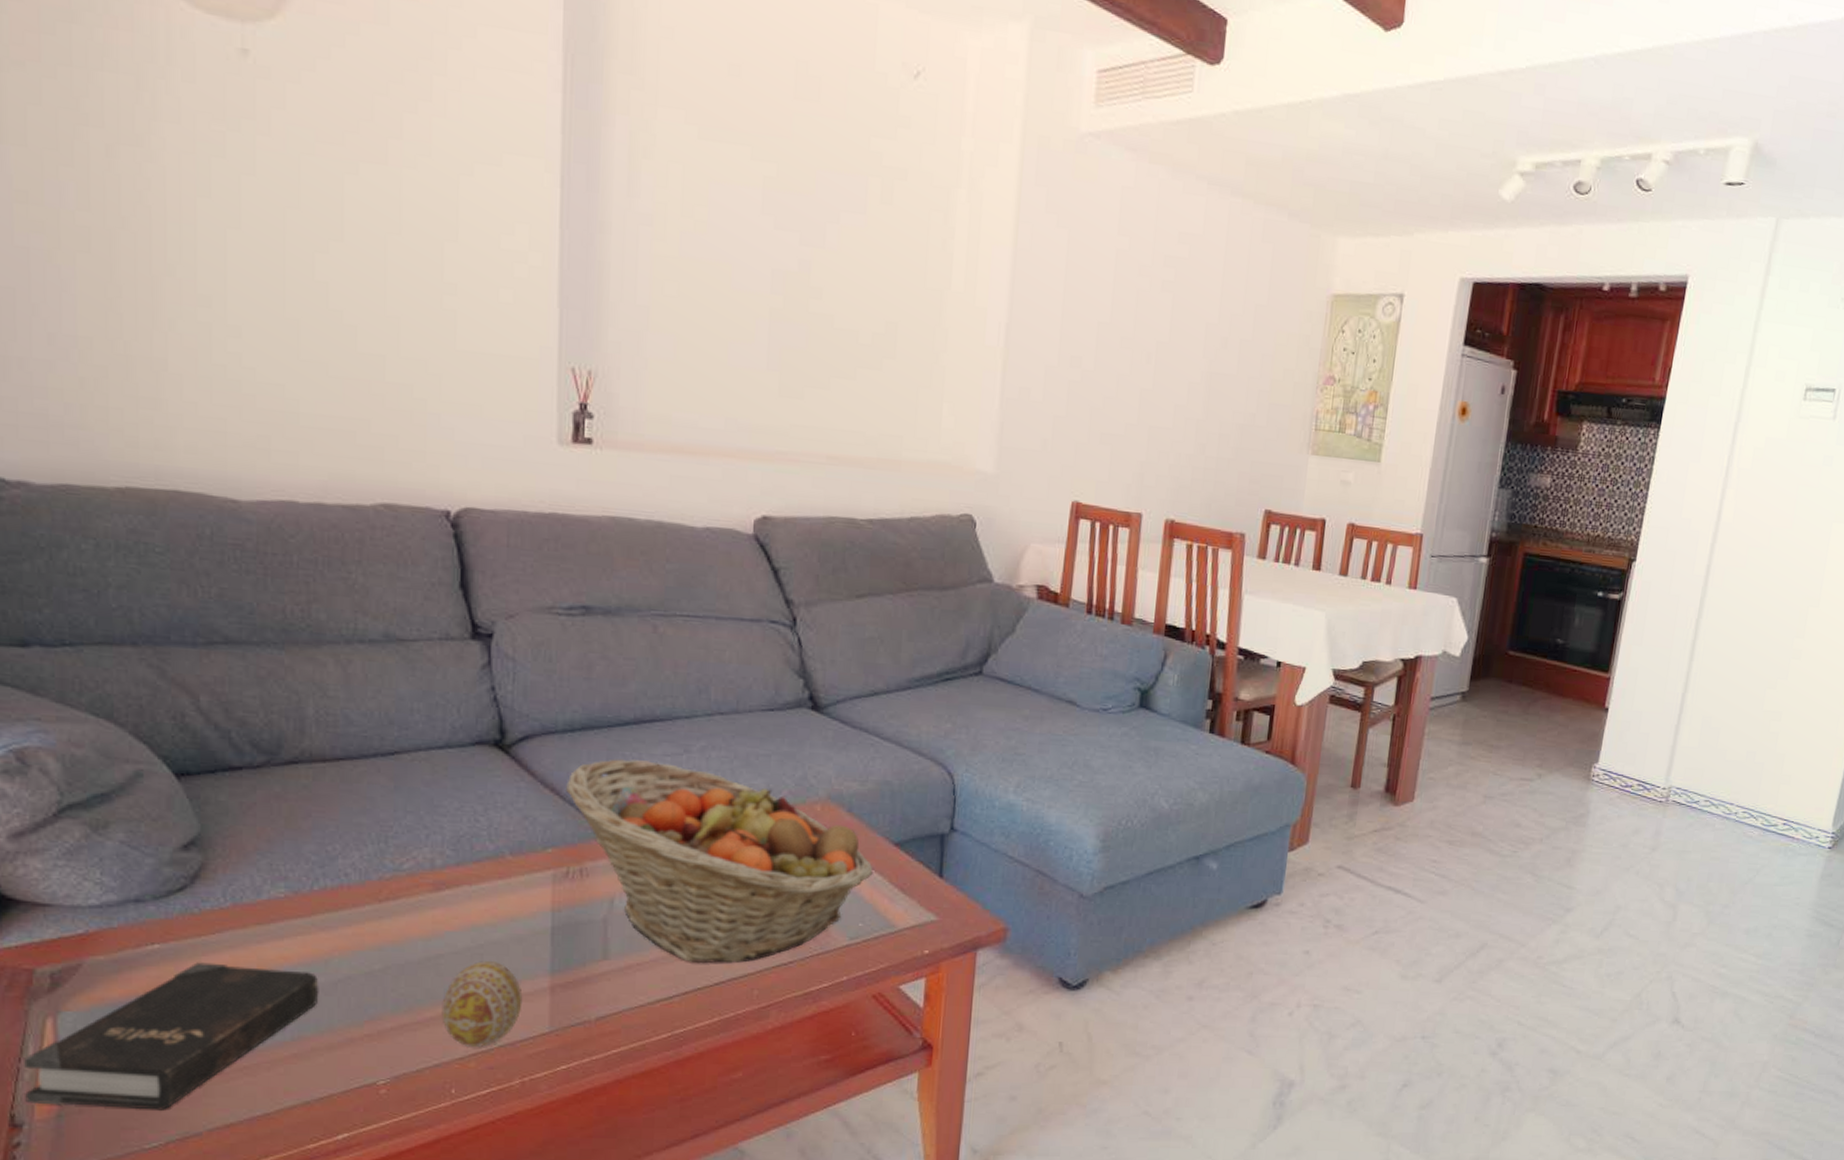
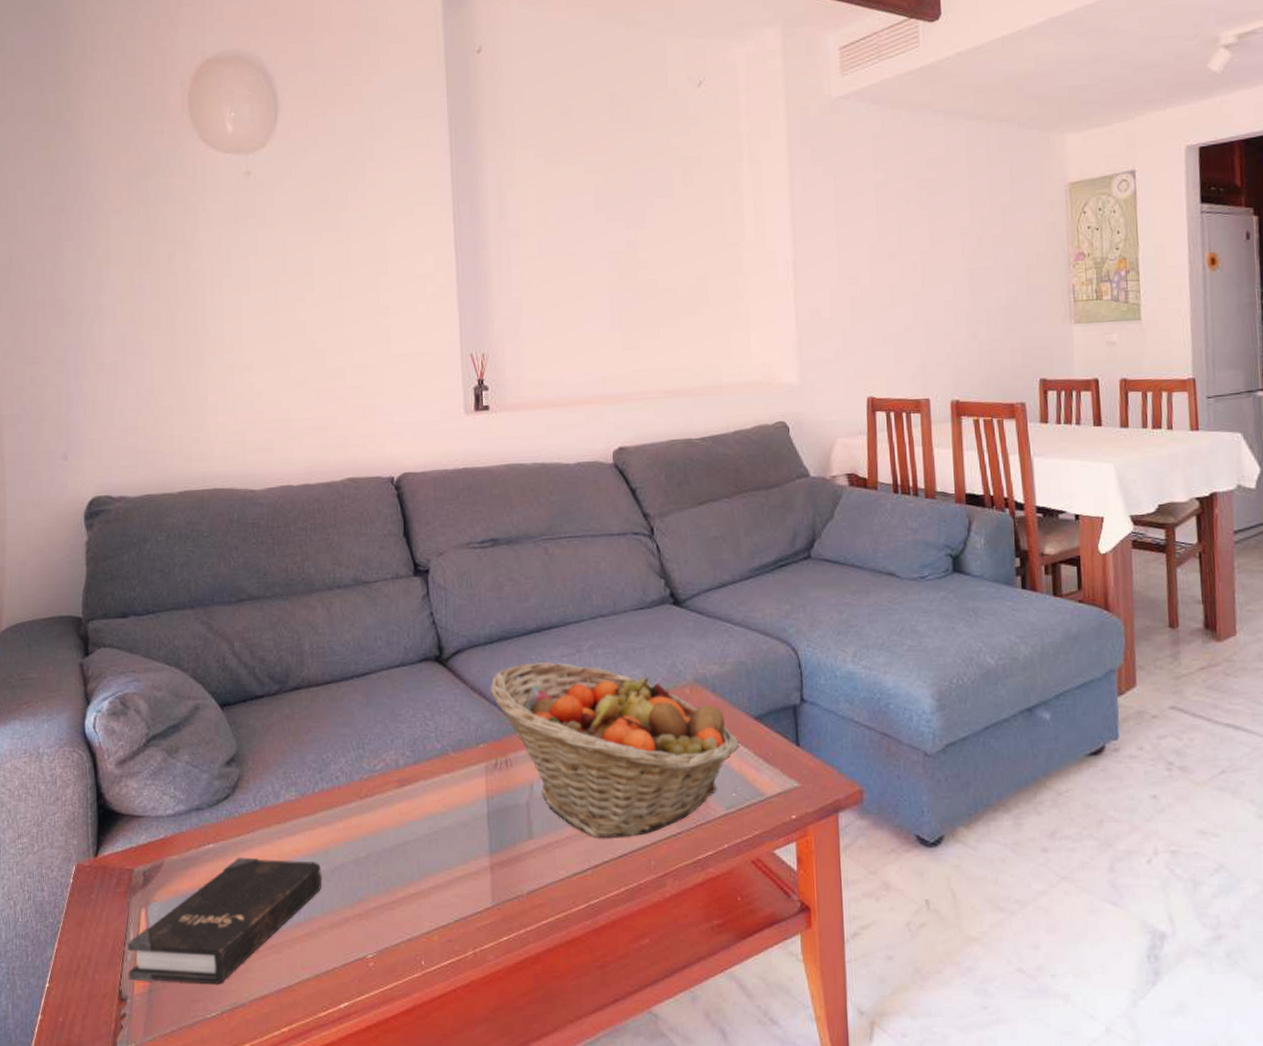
decorative egg: present [441,961,523,1047] -> none [410,845,470,922]

